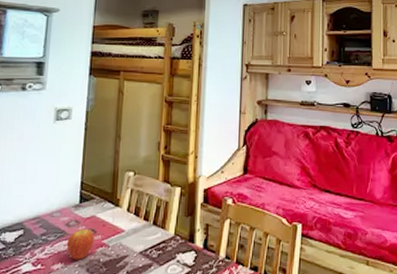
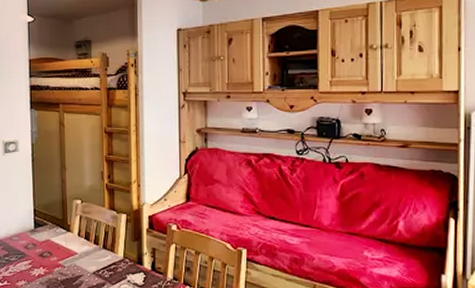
fruit: present [66,228,94,260] -> none [27,251,51,278]

